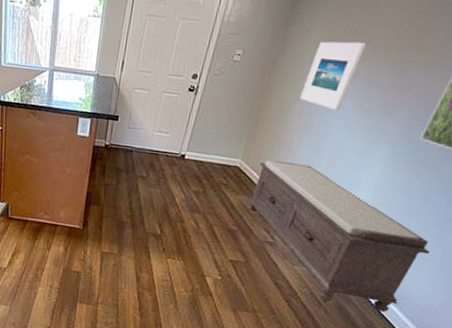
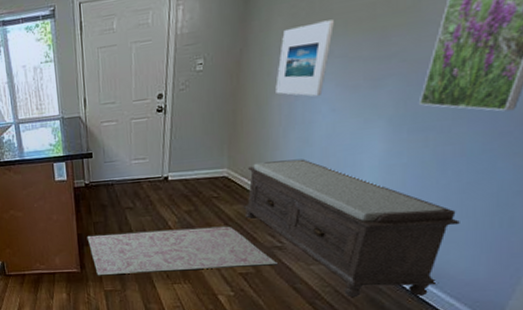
rug: none [95,196,266,259] -> present [86,226,278,276]

